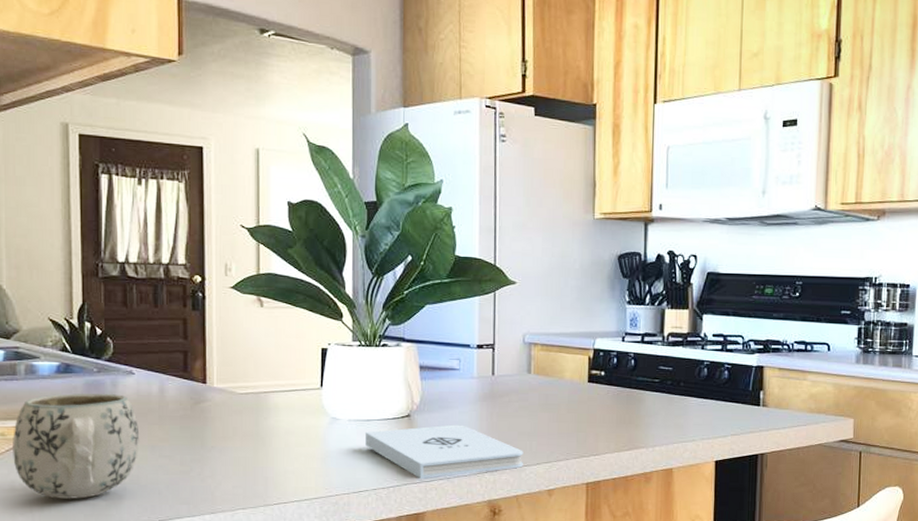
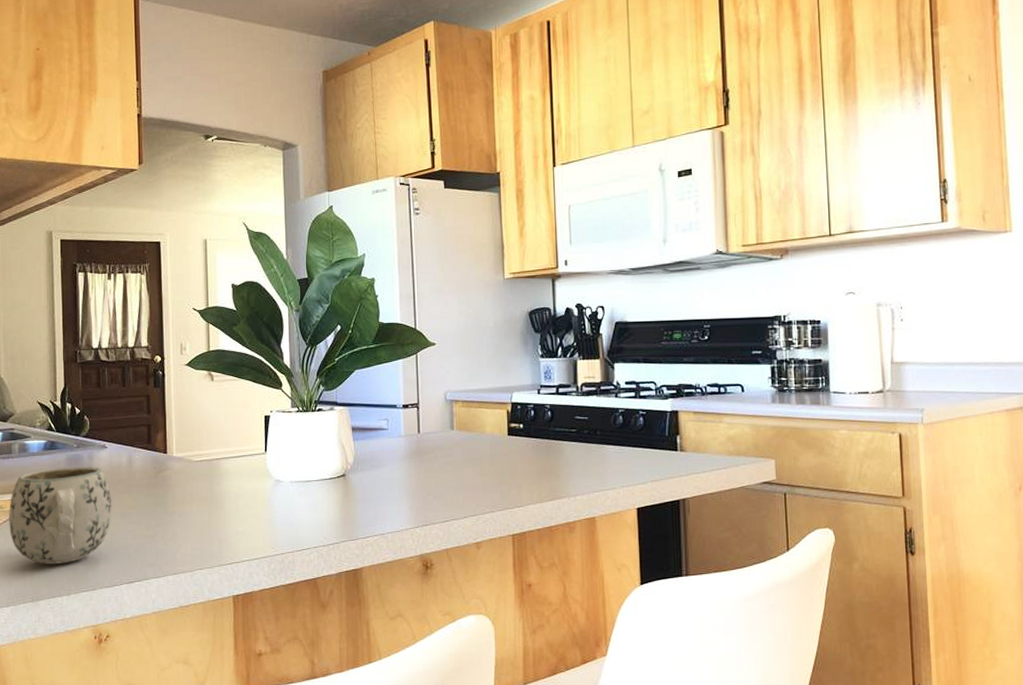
notepad: present [365,424,523,479] -> none [306,482,451,535]

